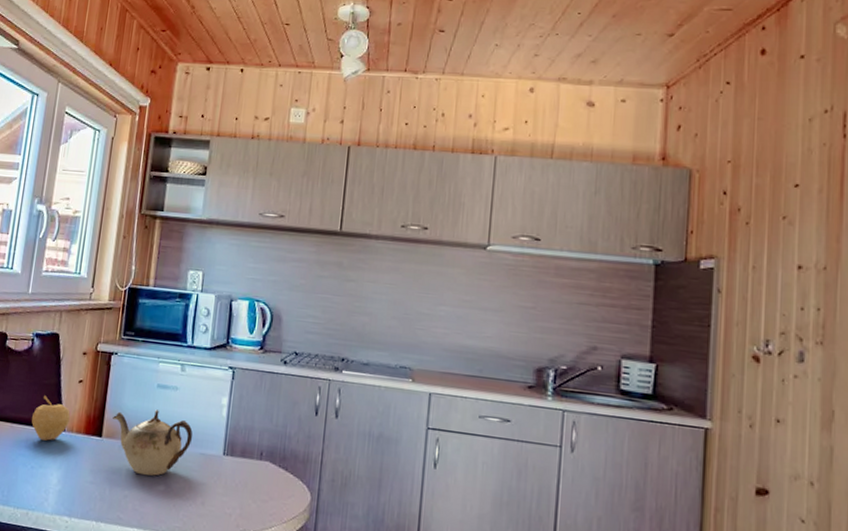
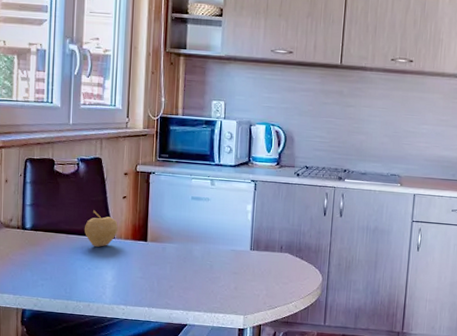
teapot: present [113,410,193,476] -> none [155,217,225,270]

